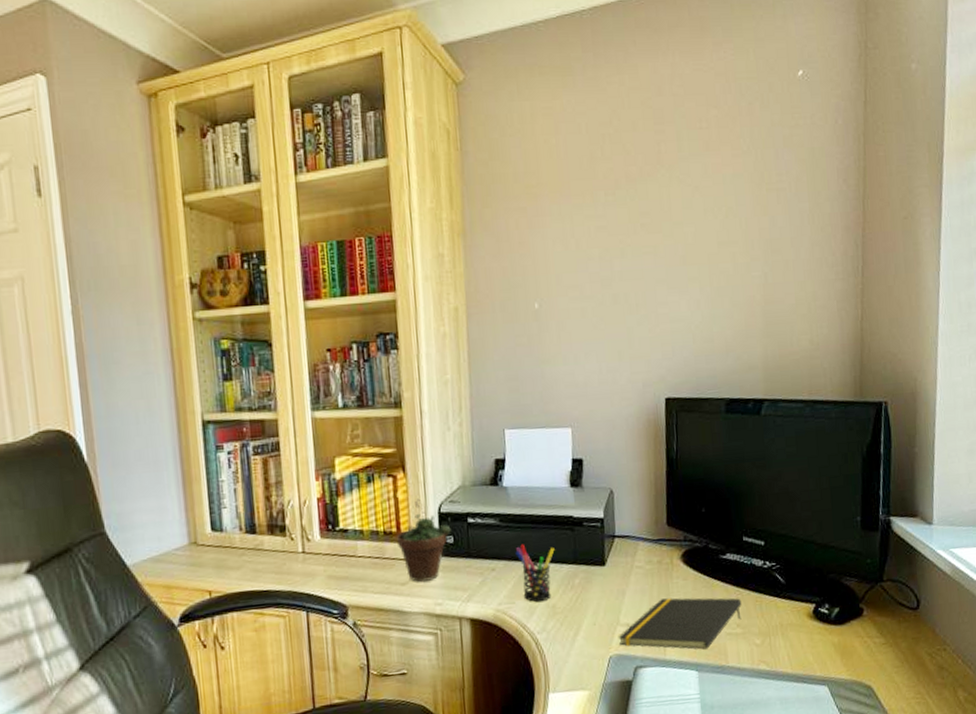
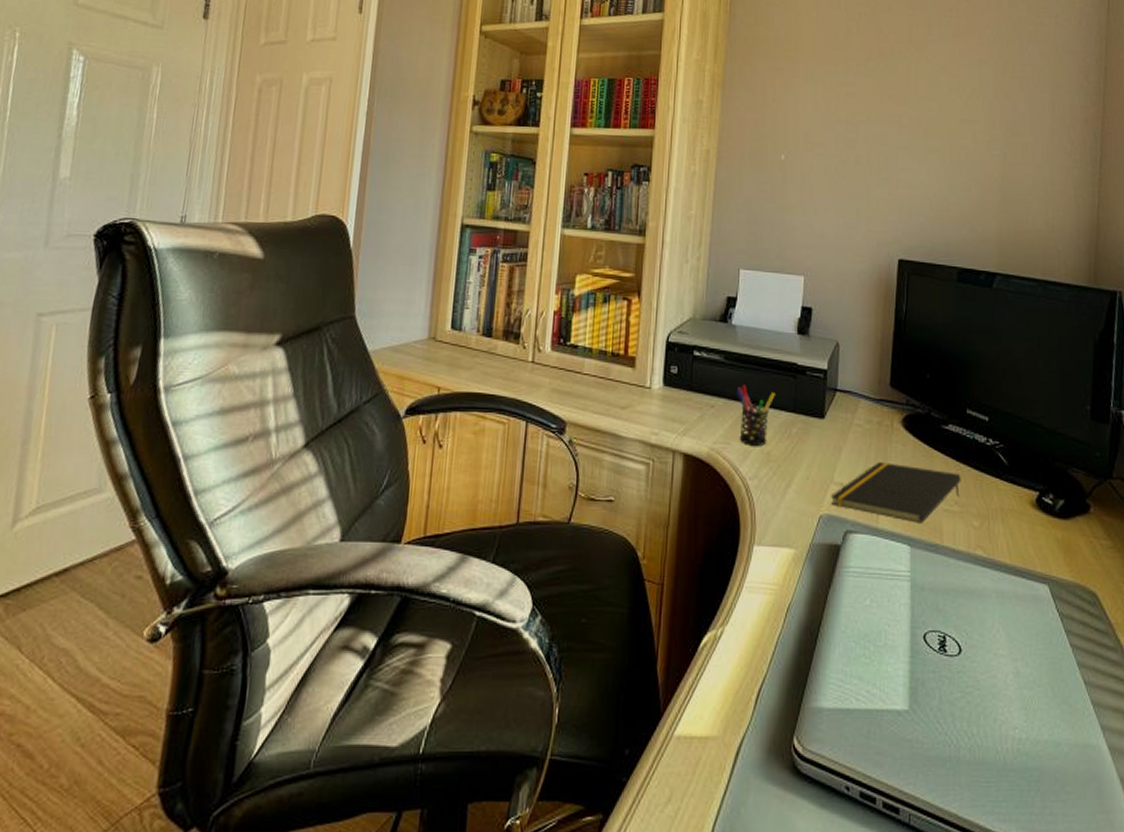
succulent plant: present [397,498,451,582] -> none [623,324,677,408]

